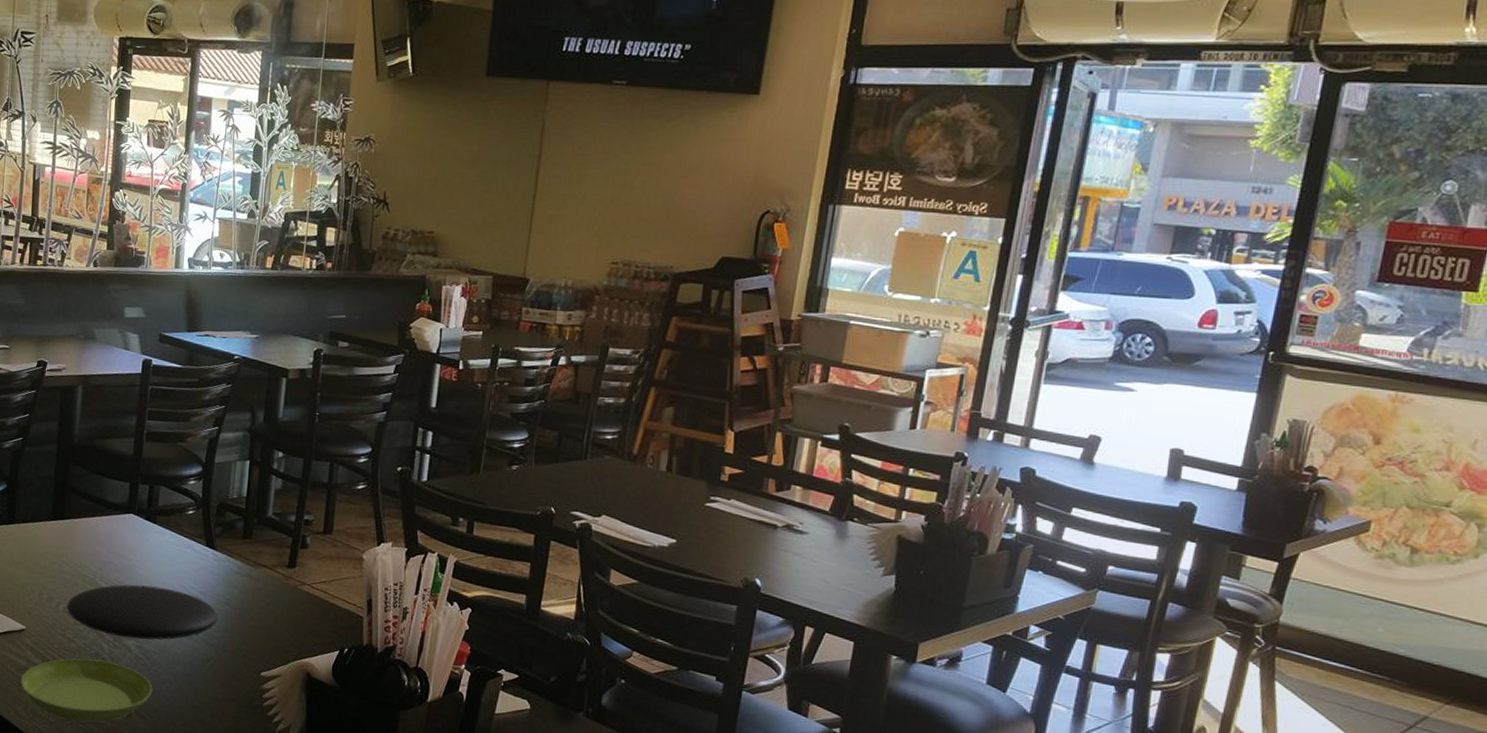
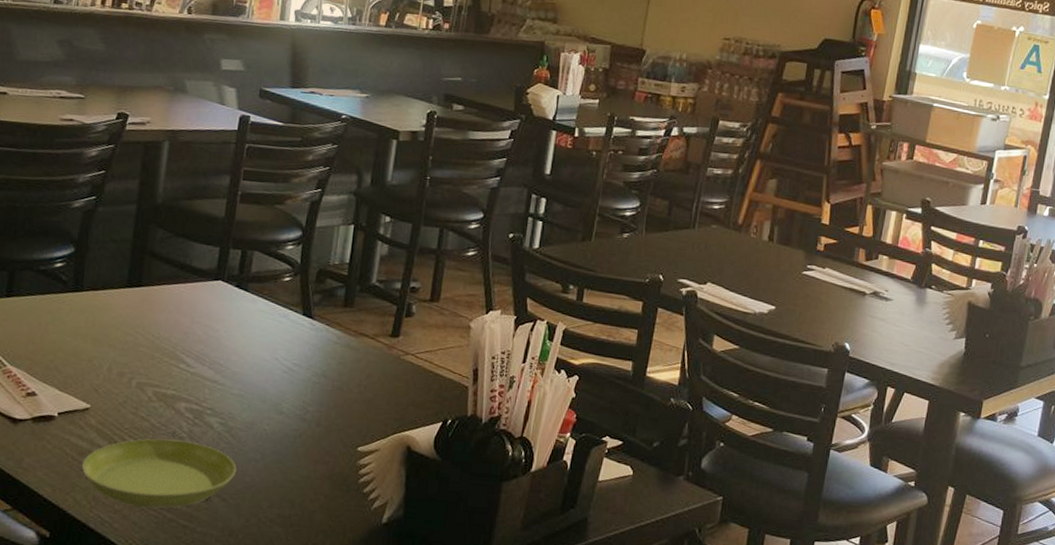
plate: present [67,584,218,640] -> none [140,357,313,416]

